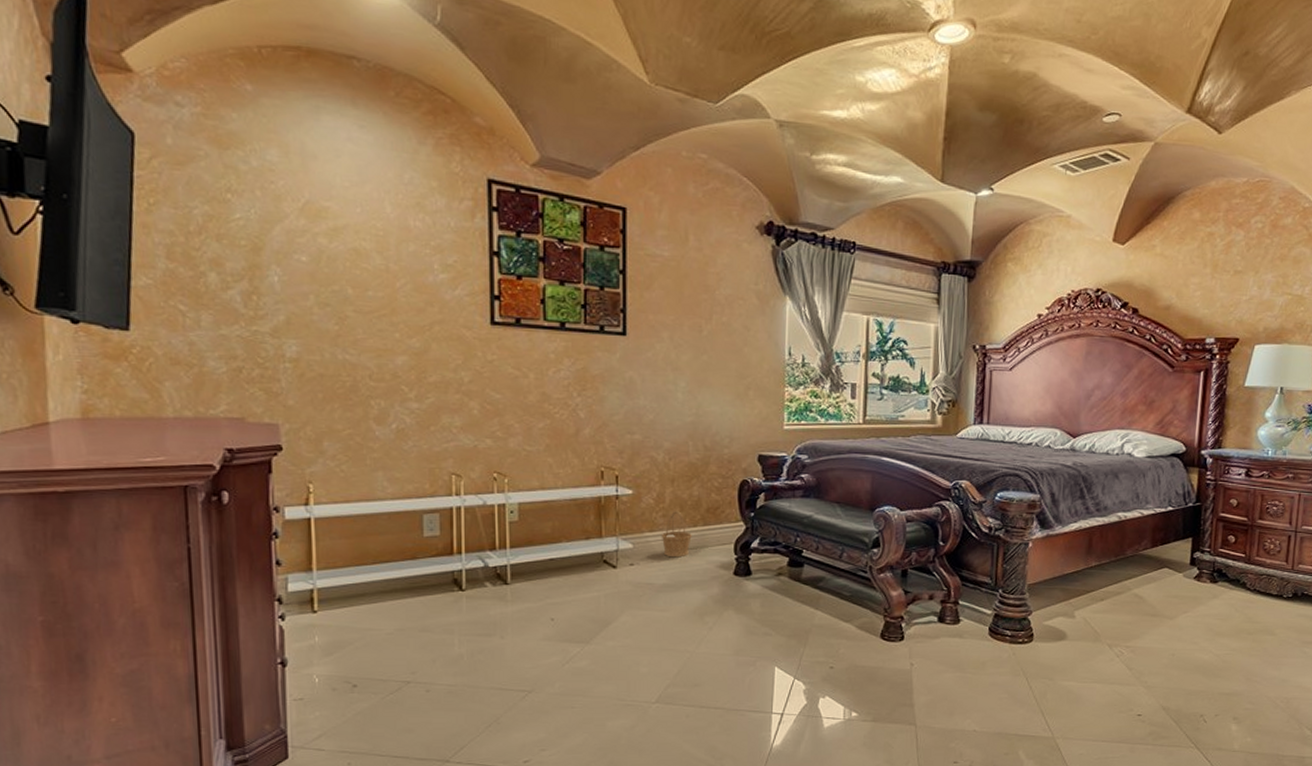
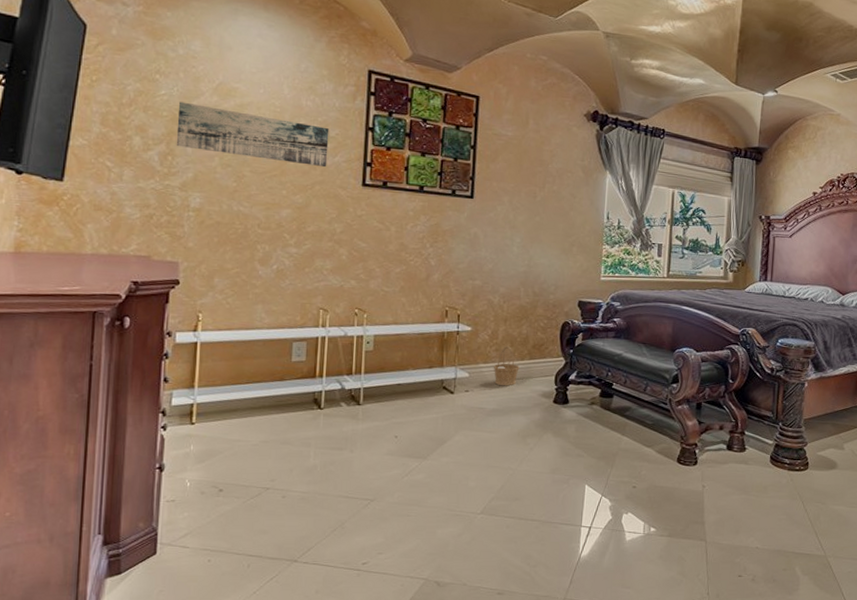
wall art: none [258,227,446,303] -> present [176,101,330,168]

